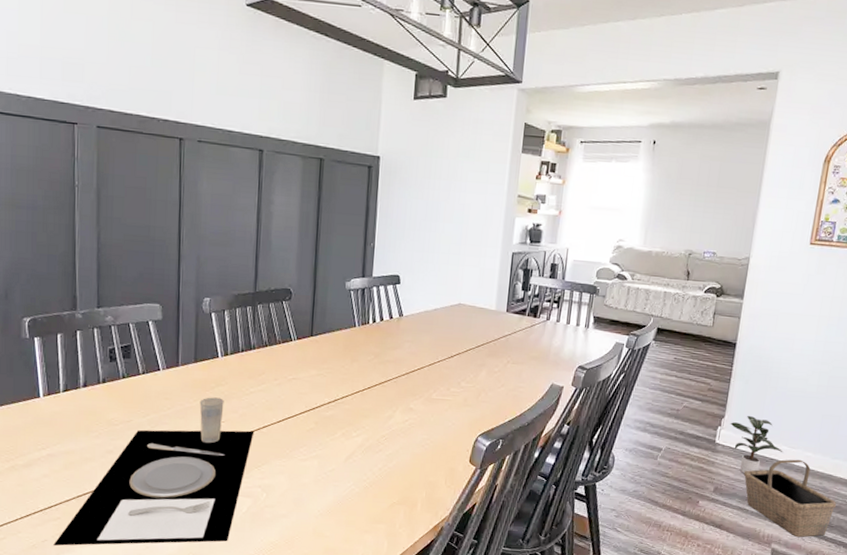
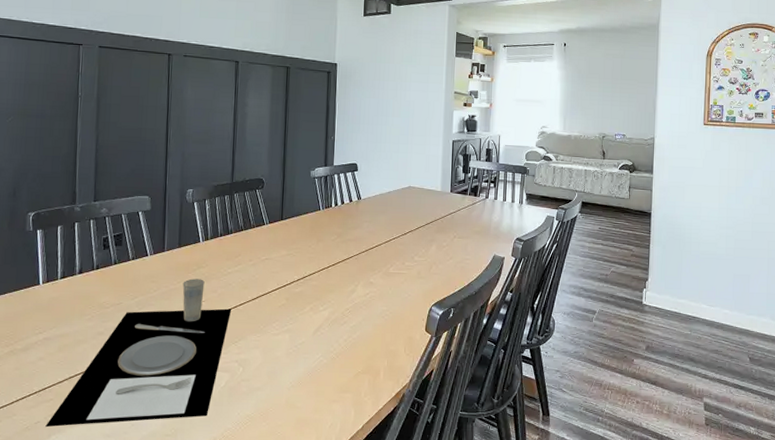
potted plant: present [730,416,783,475] -> none [654,278,703,333]
basket: present [743,459,836,538] -> none [670,316,756,391]

